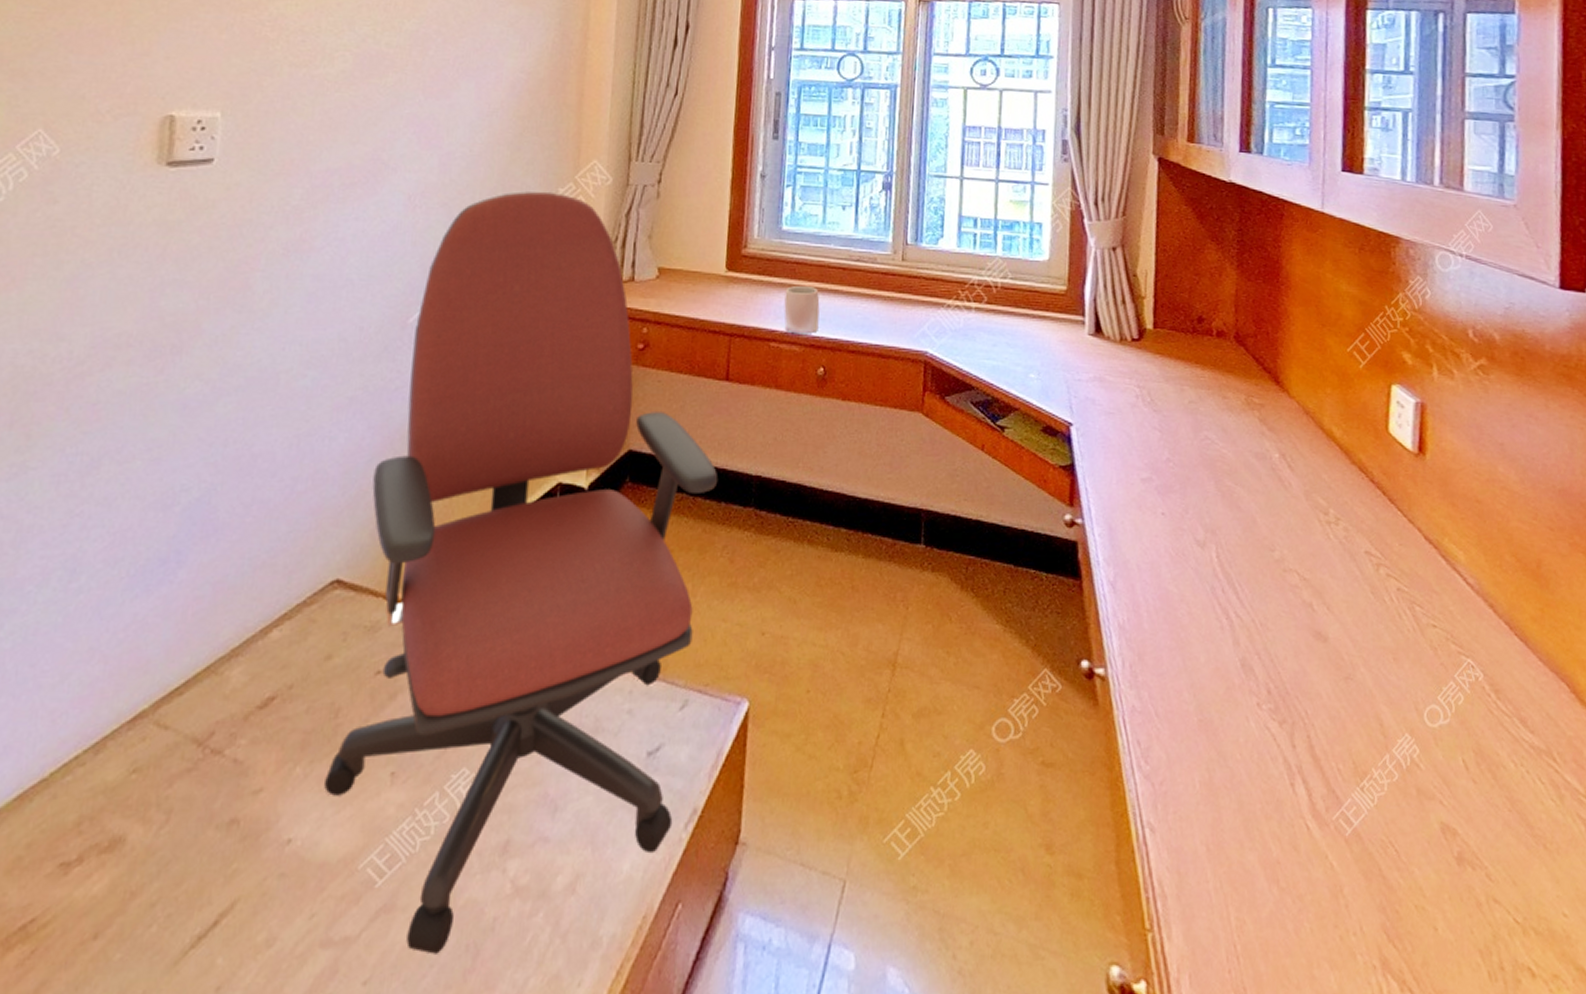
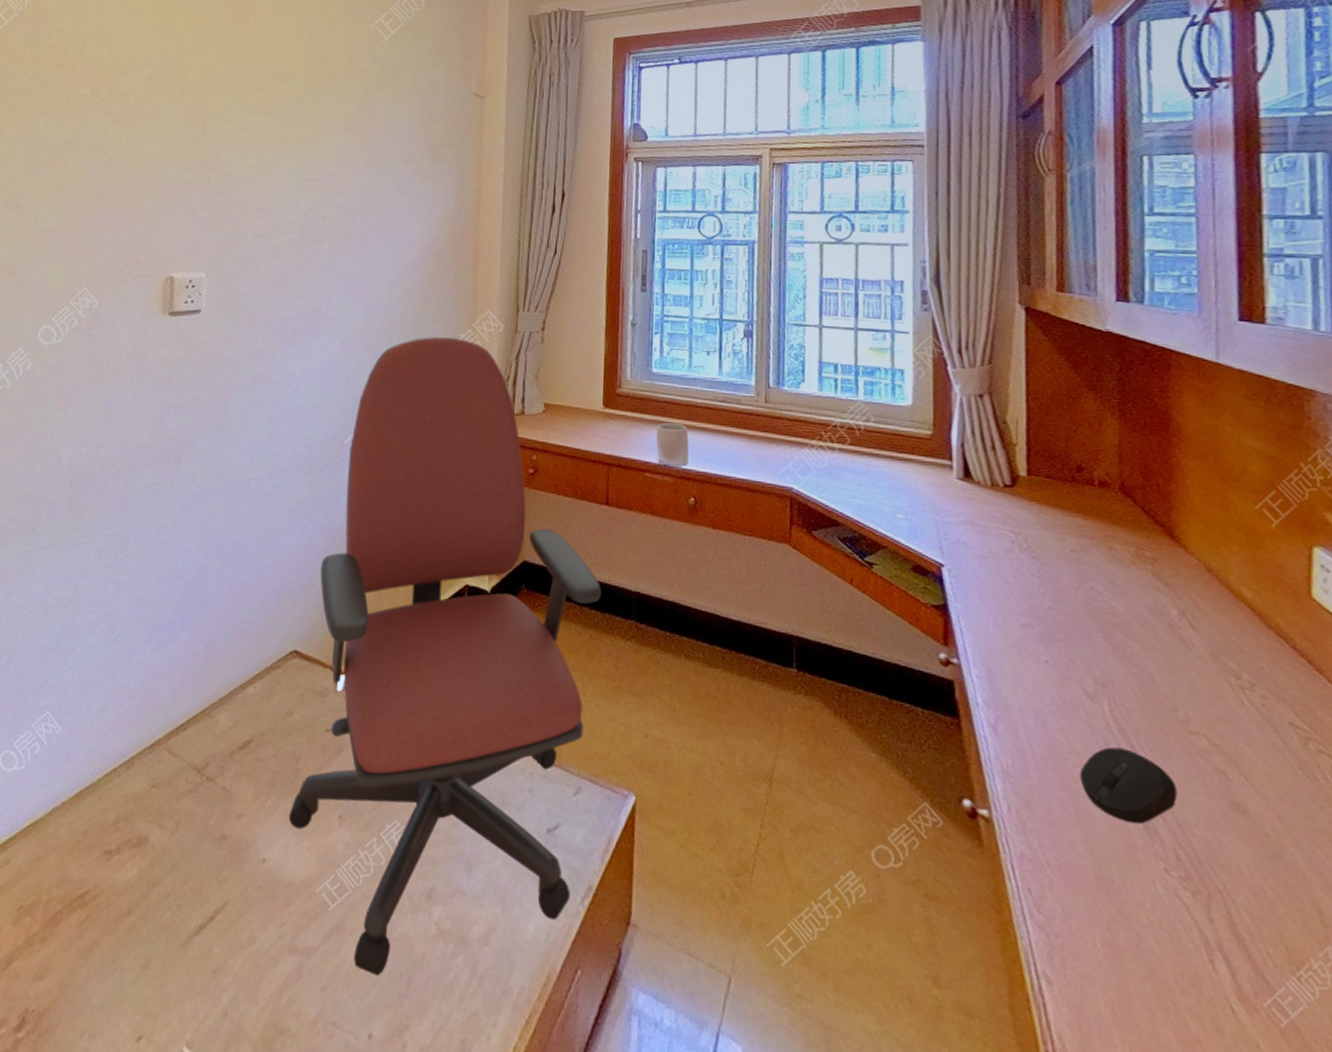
computer mouse: none [1188,592,1271,664] -> present [1080,747,1178,825]

